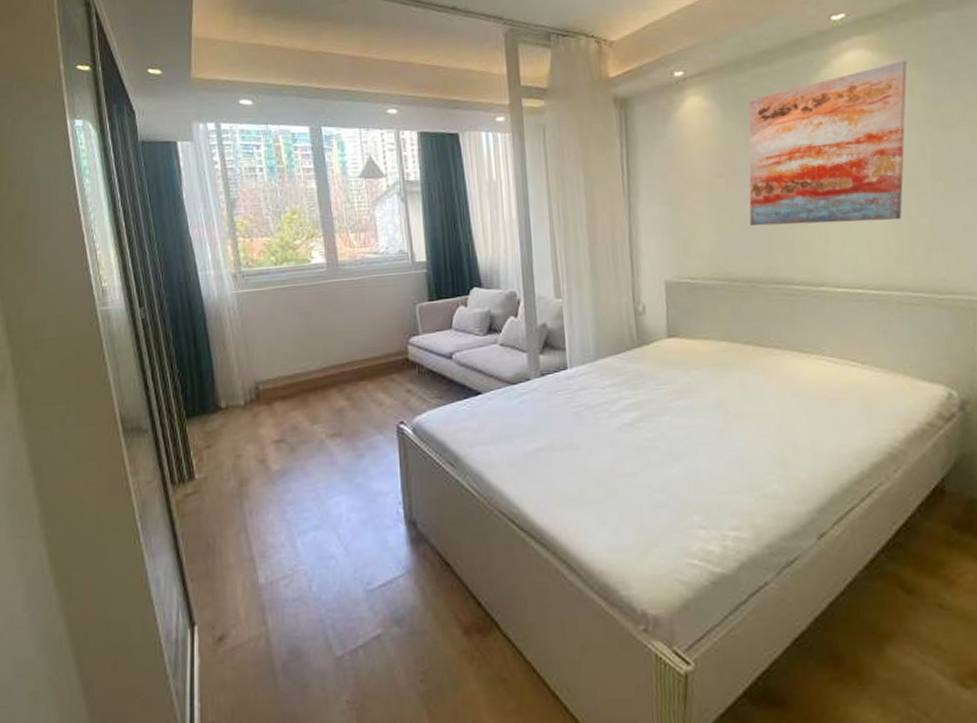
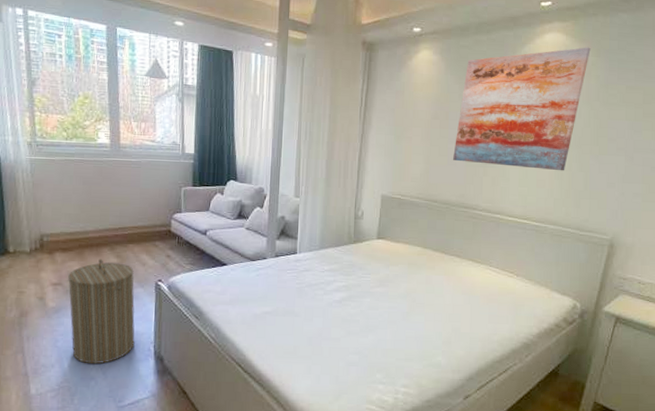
laundry hamper: none [292,403,379,539] -> present [68,259,135,365]

